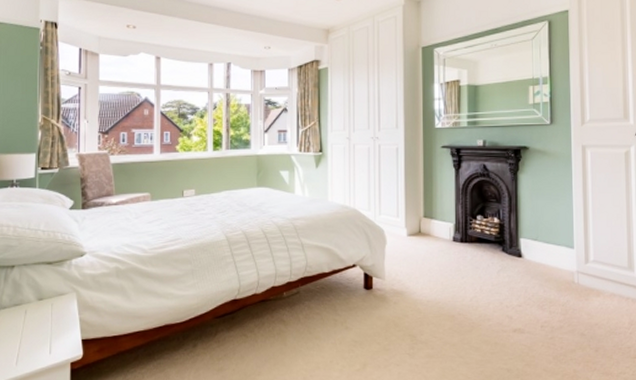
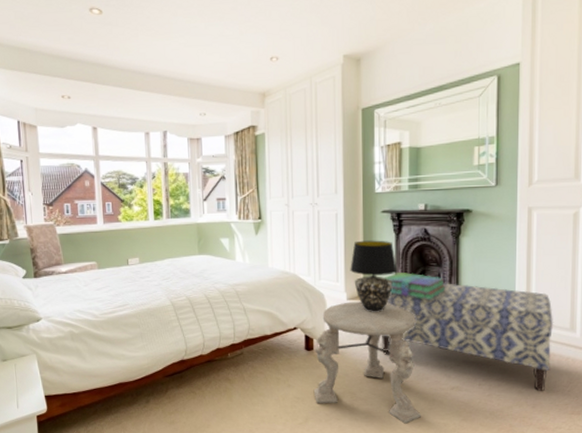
side table: none [372,238,483,371] -> present [313,301,421,425]
table lamp: none [410,175,458,249] -> present [350,240,398,312]
bench: none [443,219,613,334] -> present [382,283,554,392]
stack of books: none [444,207,506,237] -> present [384,271,446,300]

